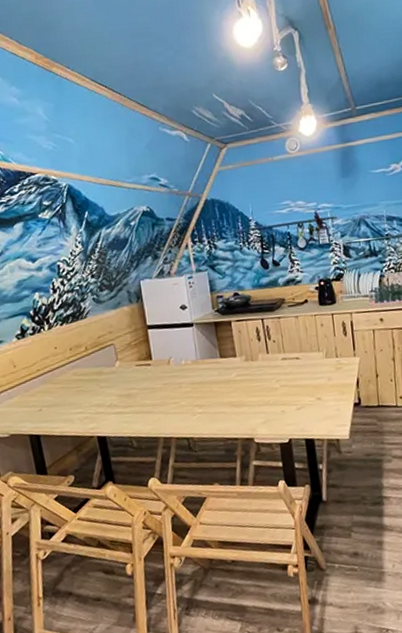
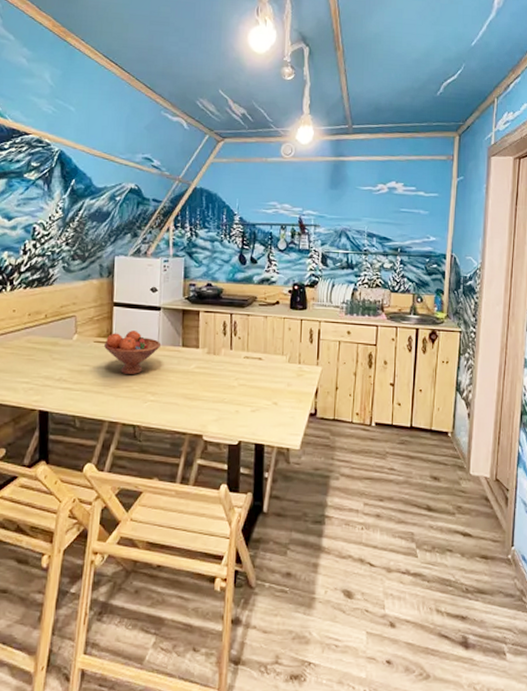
fruit bowl: none [146,349,200,392] -> present [104,331,162,375]

